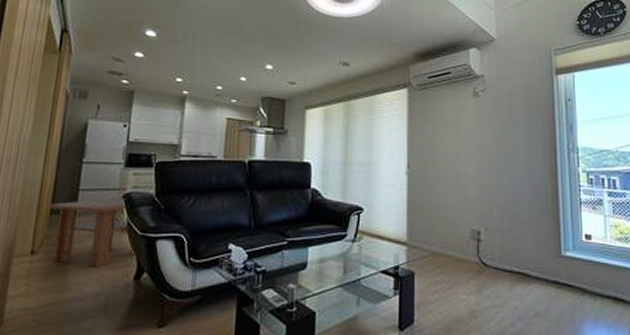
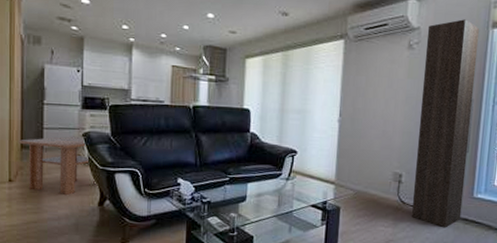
cabinet: none [491,66,551,294] -> present [411,19,480,228]

